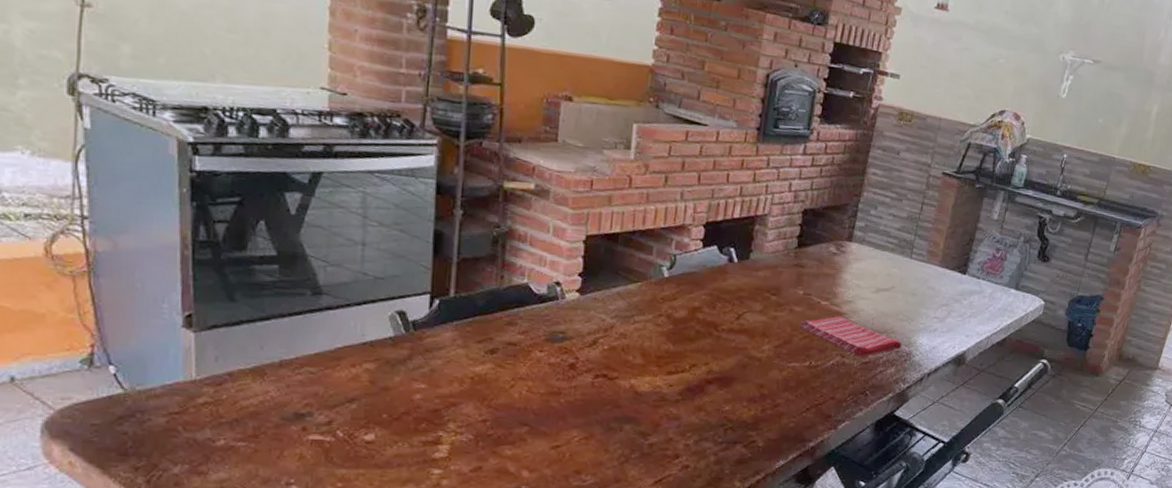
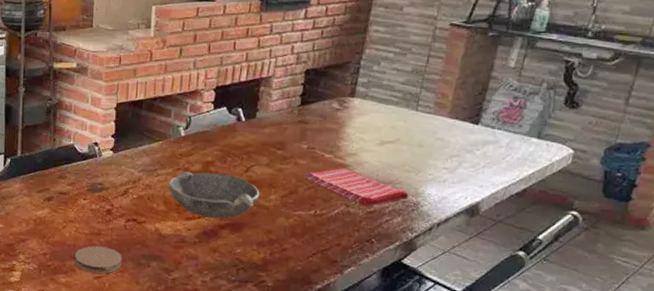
coaster: none [525,408,589,442] -> present [75,246,123,274]
bowl: none [646,318,752,373] -> present [168,171,260,219]

